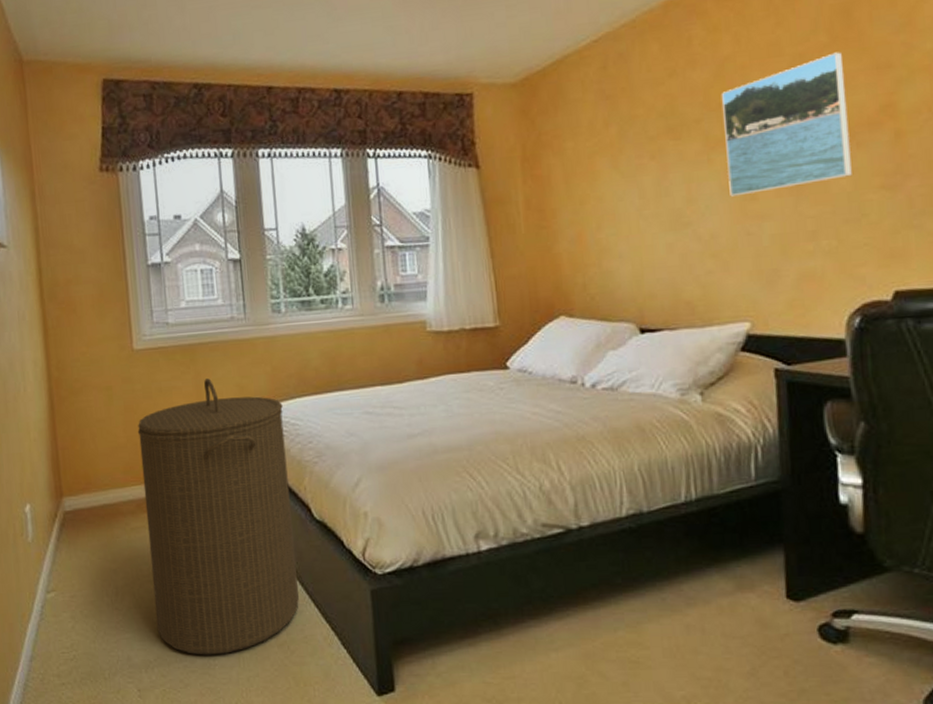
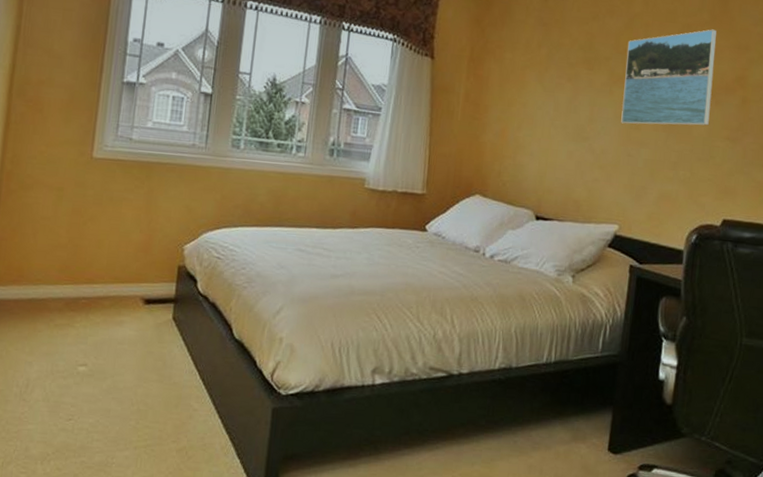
laundry hamper: present [137,378,299,655] -> none [61,196,225,454]

